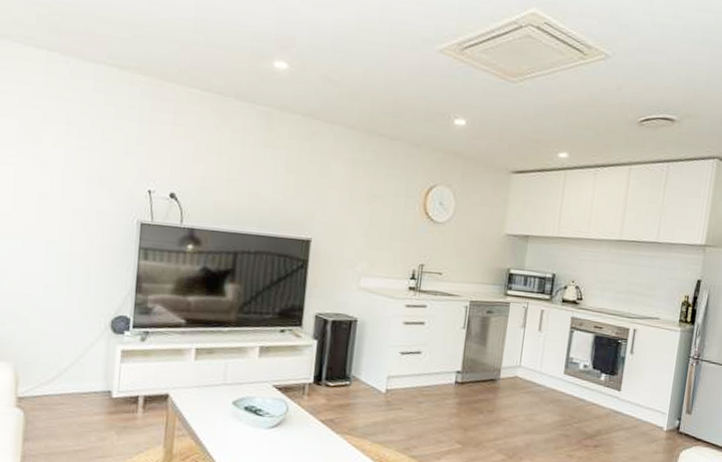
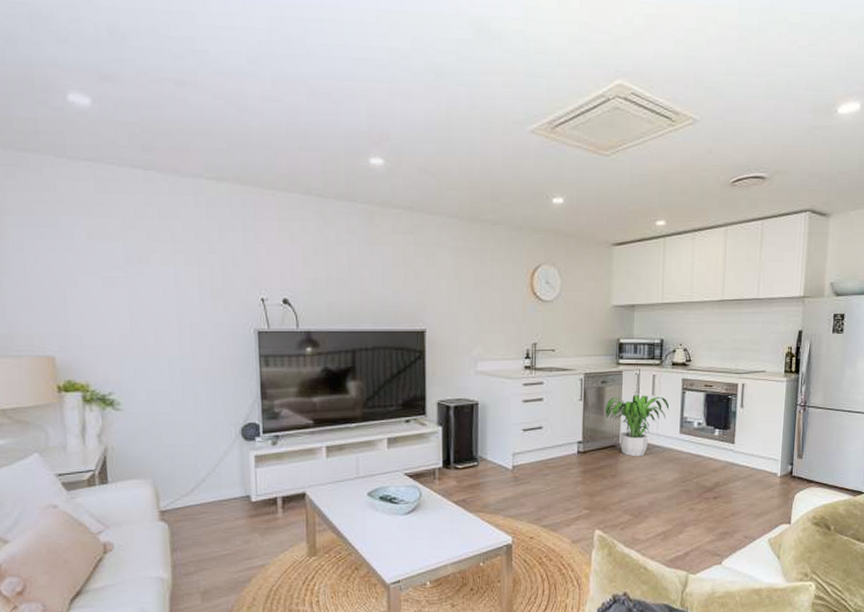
potted plant: none [488,328,556,394] -> present [605,394,670,457]

